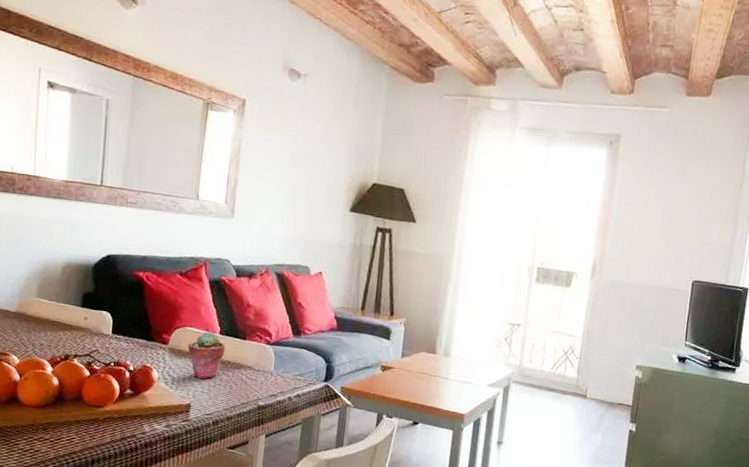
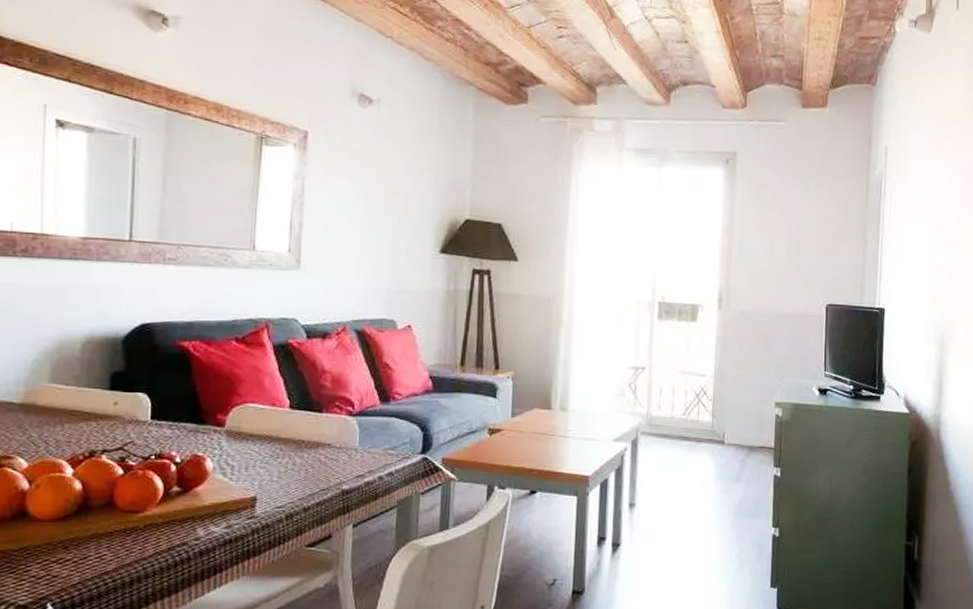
potted succulent: present [187,332,226,379] -> none [249,407,297,465]

